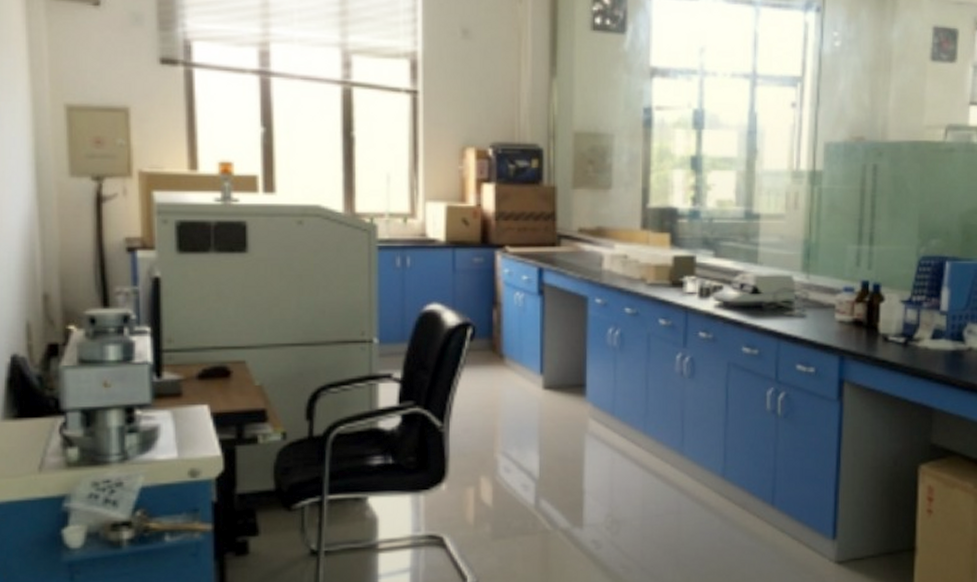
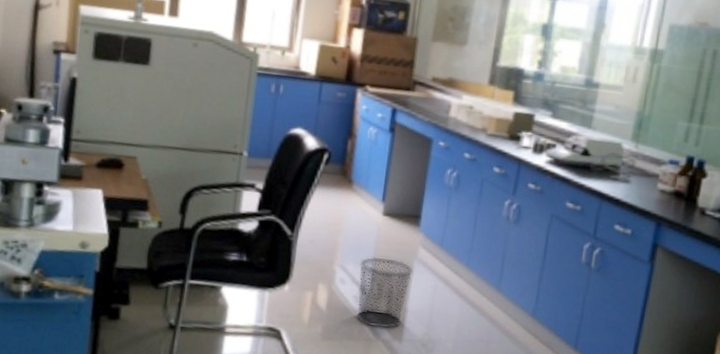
waste bin: none [523,435,586,518] -> present [356,256,414,329]

